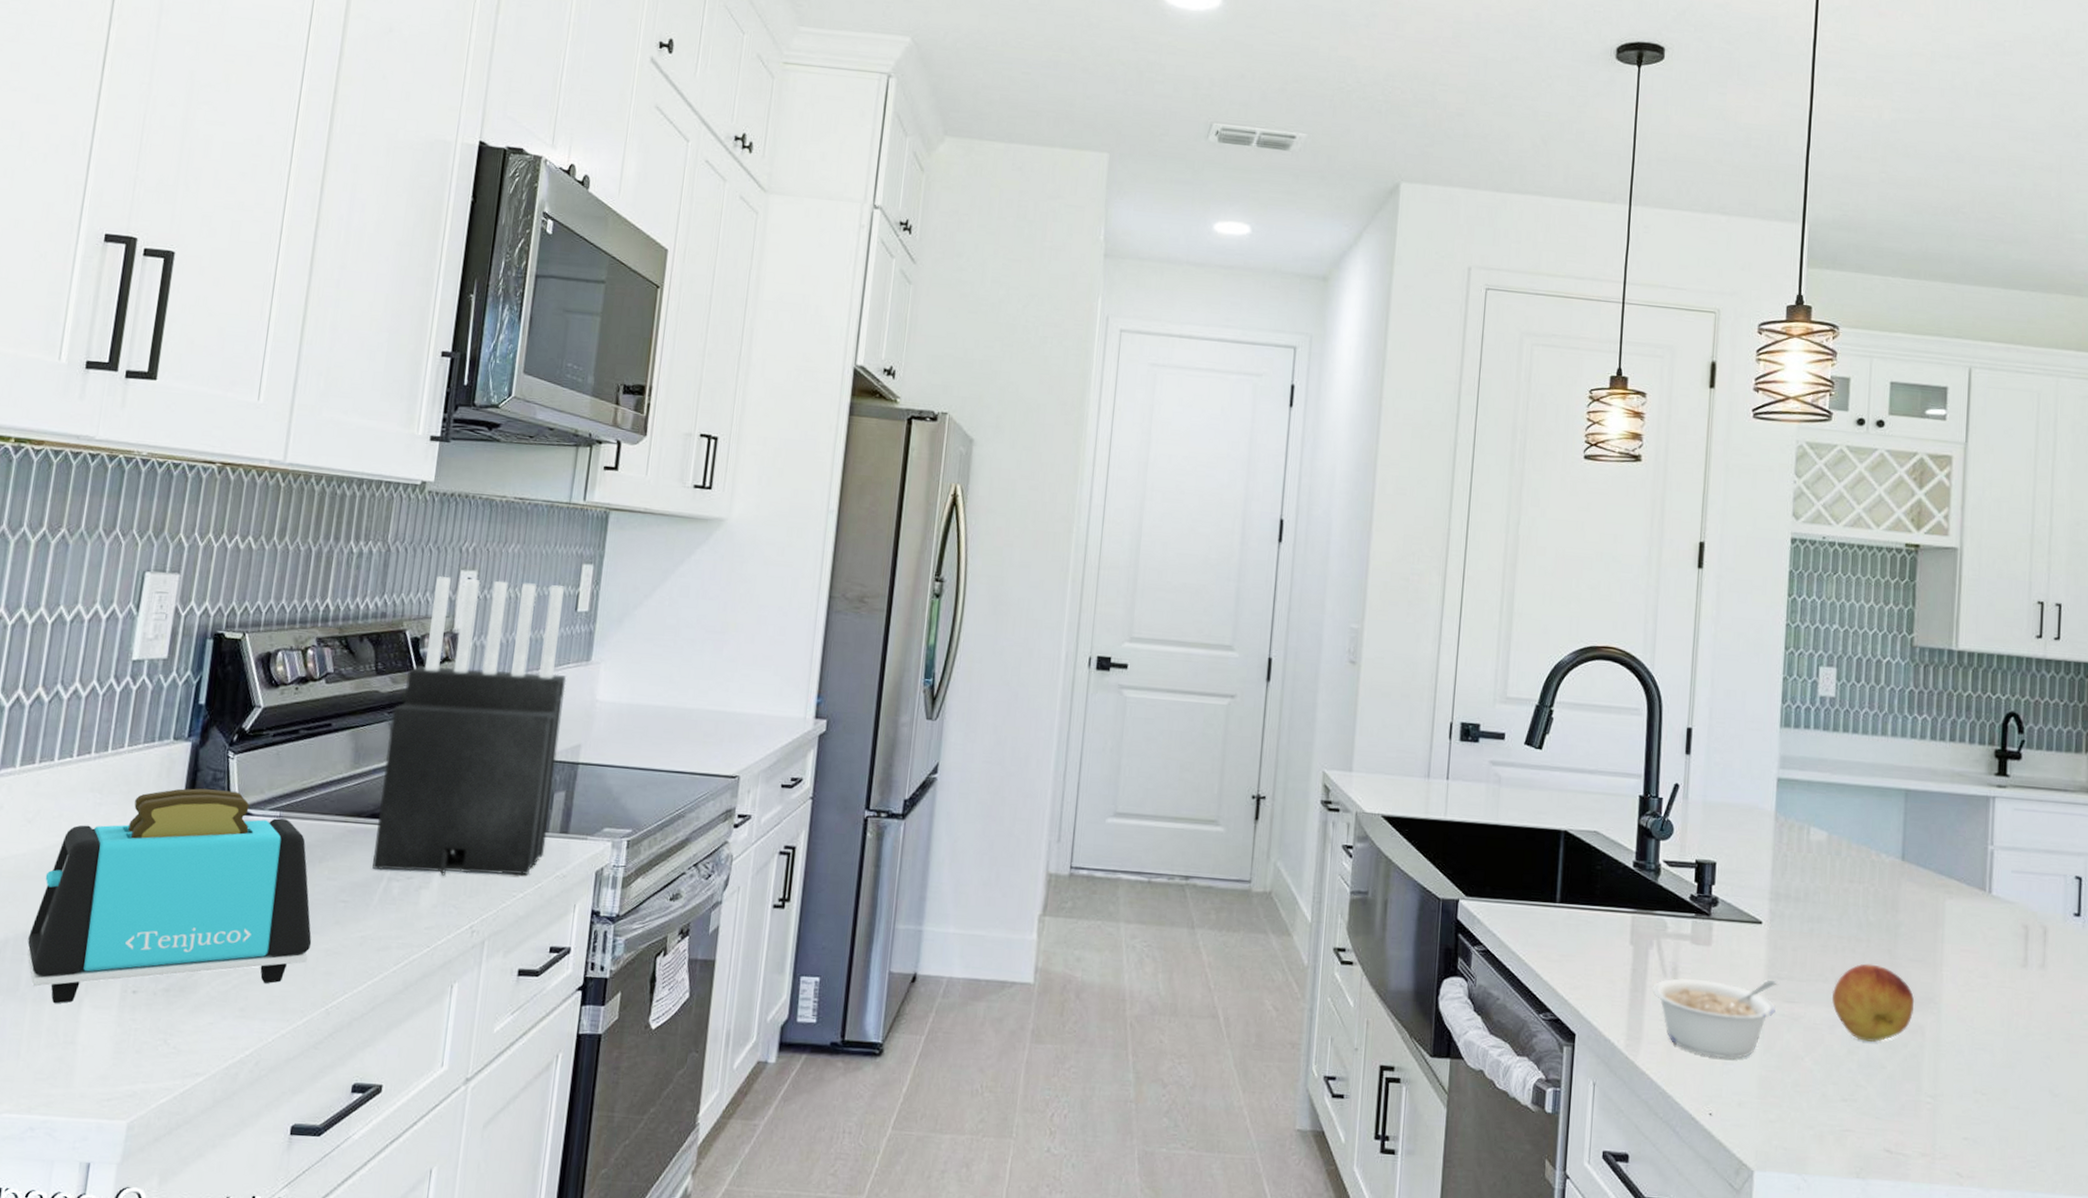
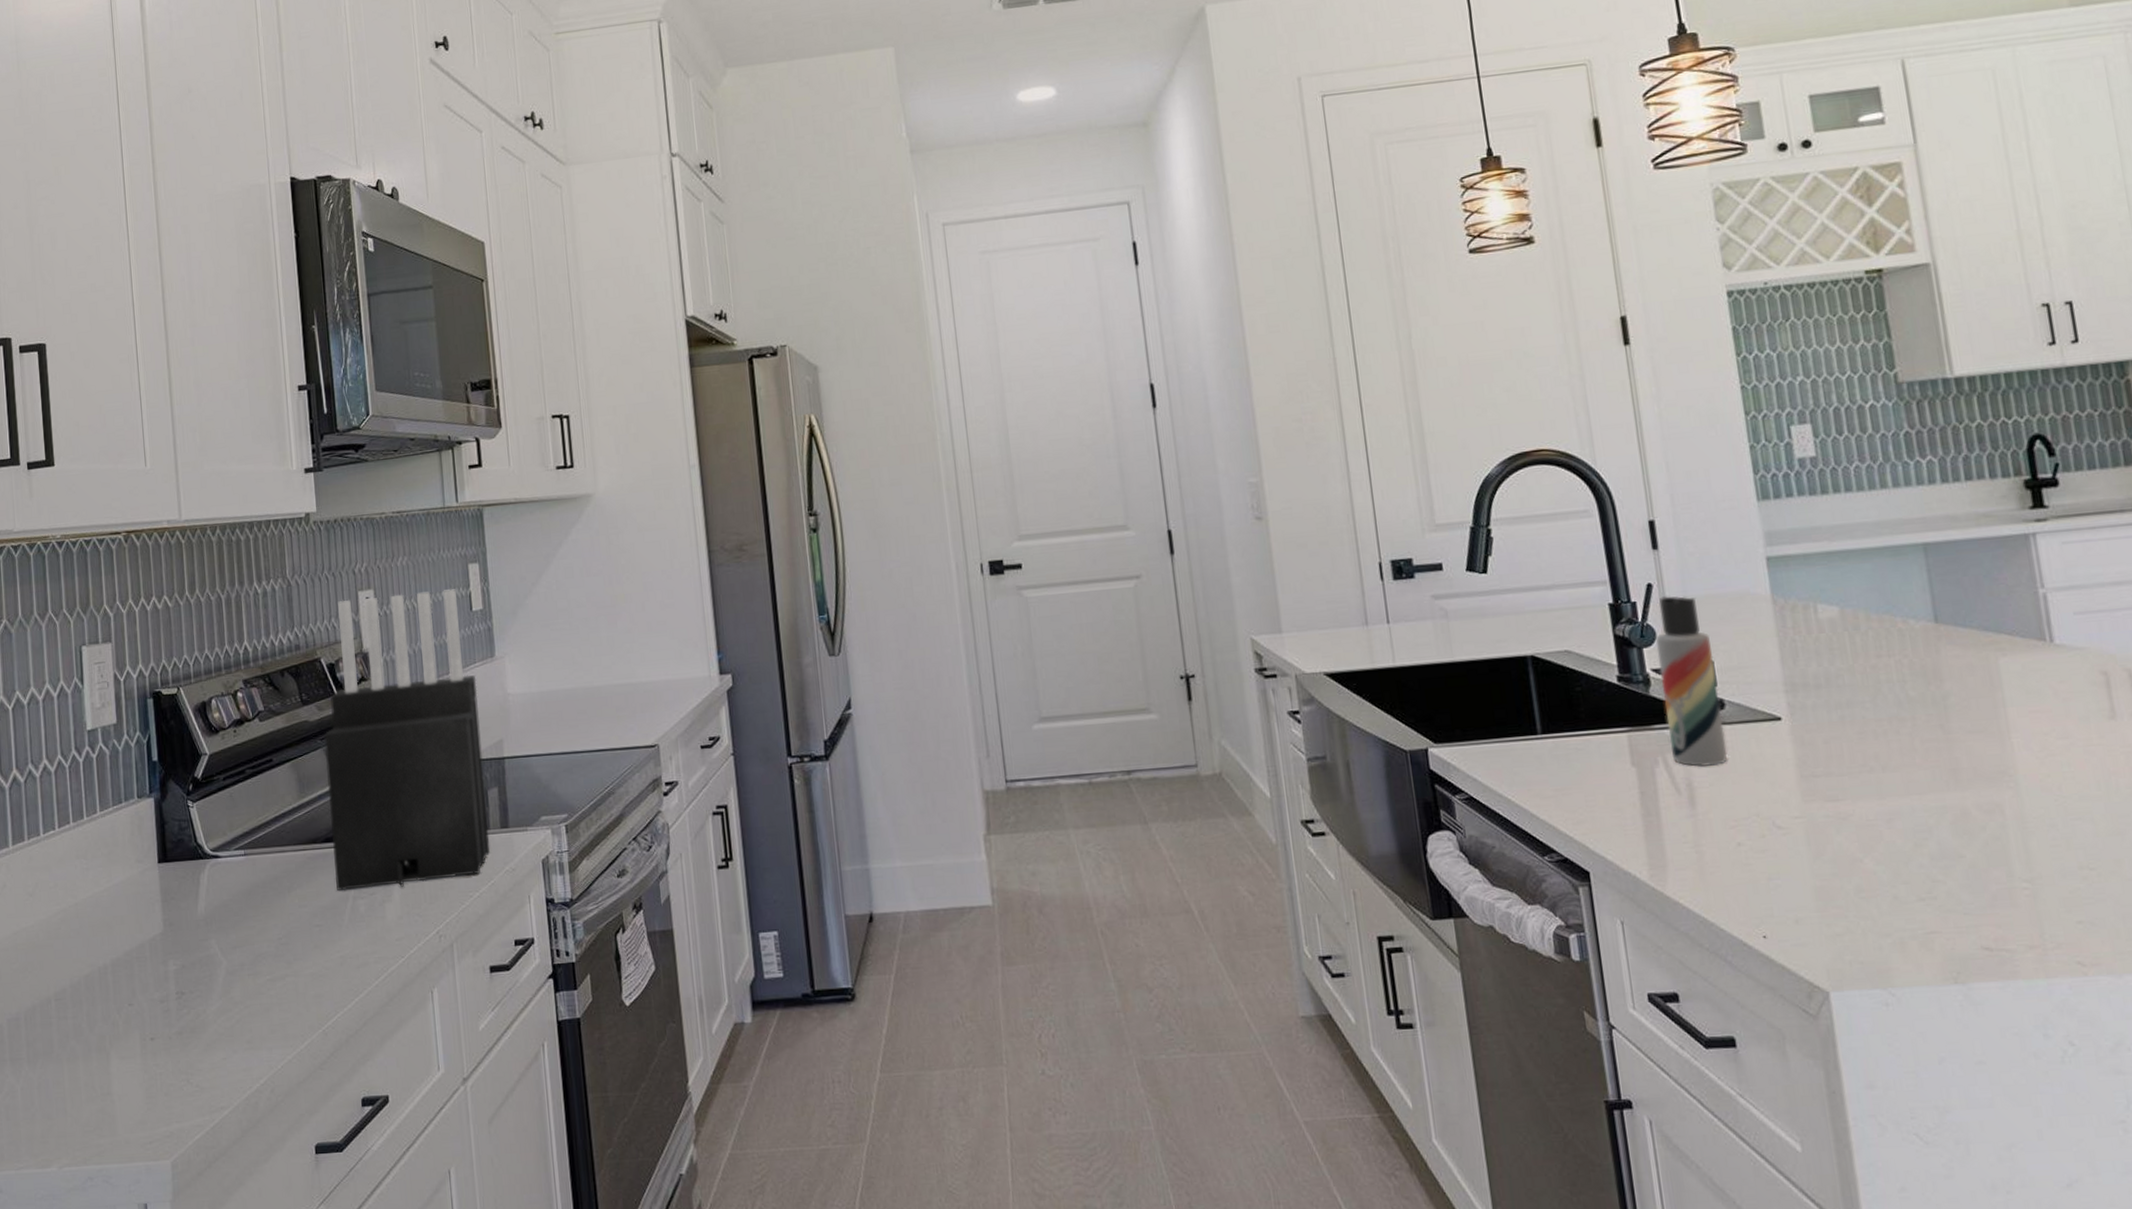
toaster: present [27,788,312,1004] -> none [51,837,298,1060]
legume: present [1652,978,1777,1059] -> none [1667,780,1818,875]
lotion bottle: none [1666,797,1718,956] -> present [1655,596,1728,767]
fruit: present [1832,963,1915,1042] -> none [1881,744,1986,831]

